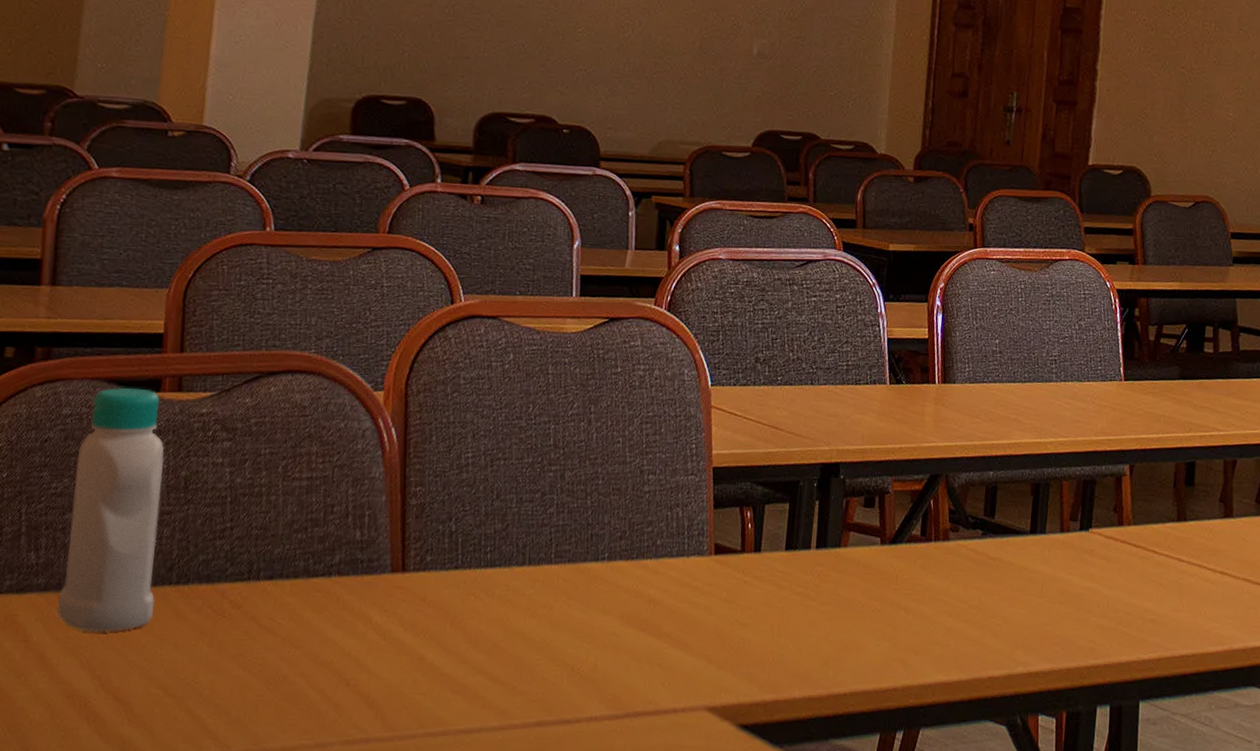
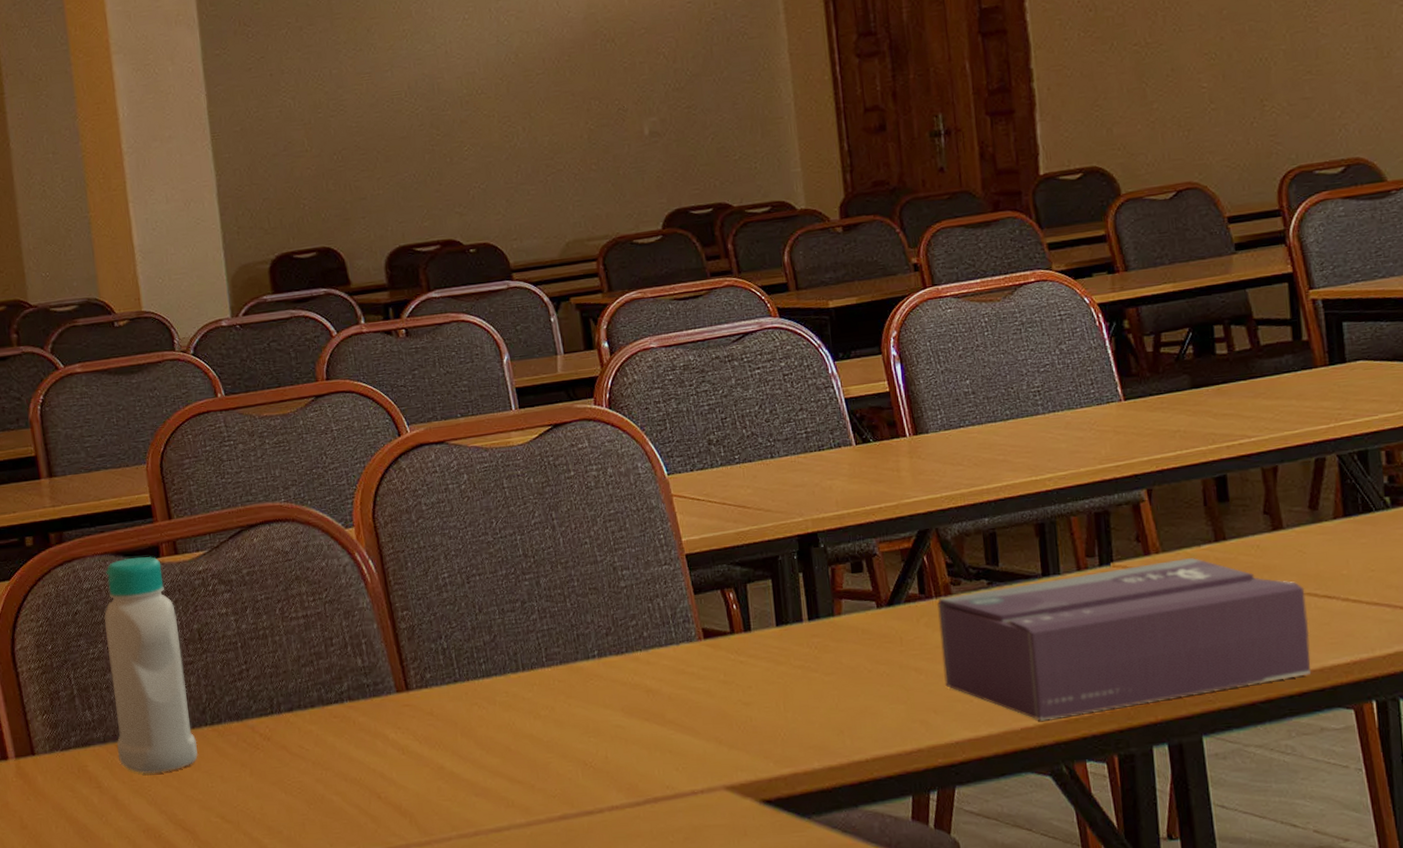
tissue box: none [928,533,1242,672] -> present [937,558,1311,721]

